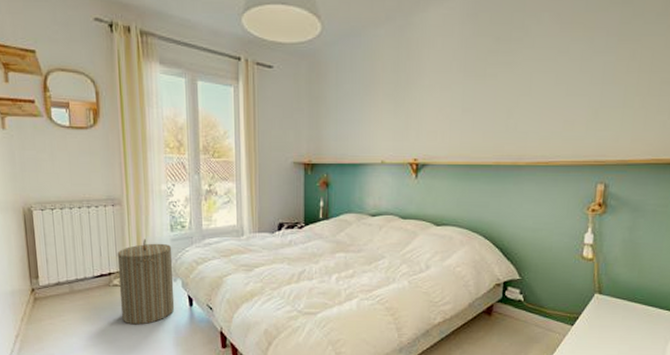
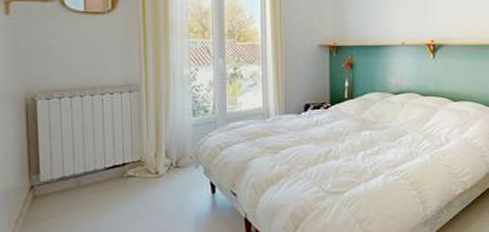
laundry hamper: present [117,239,175,325] -> none [133,125,196,218]

